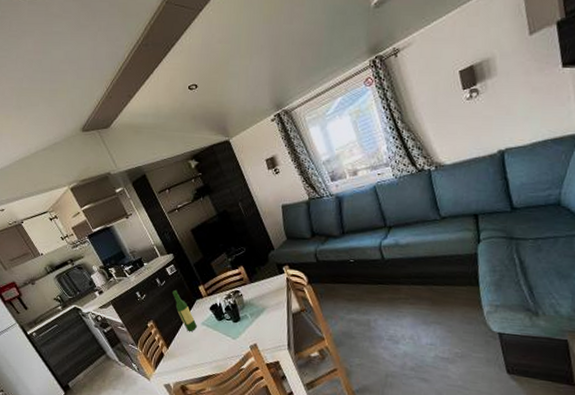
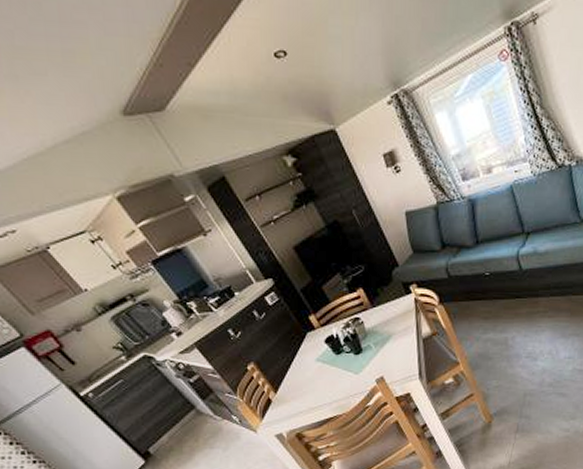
wine bottle: present [172,290,197,332] -> none [276,323,310,371]

